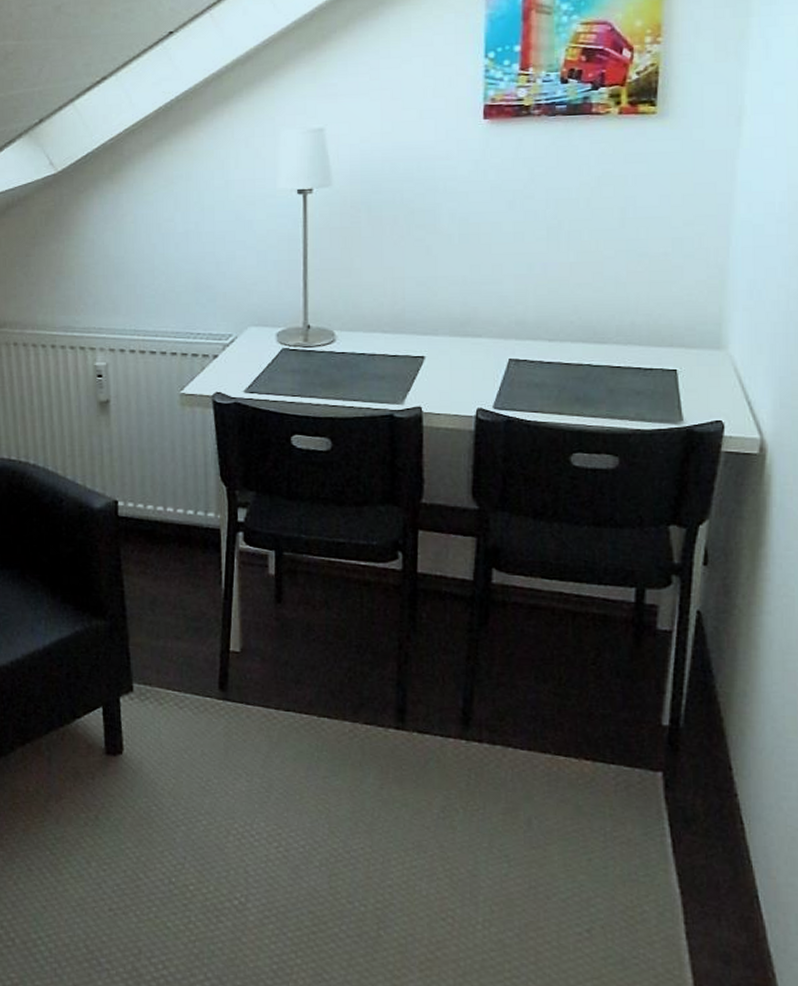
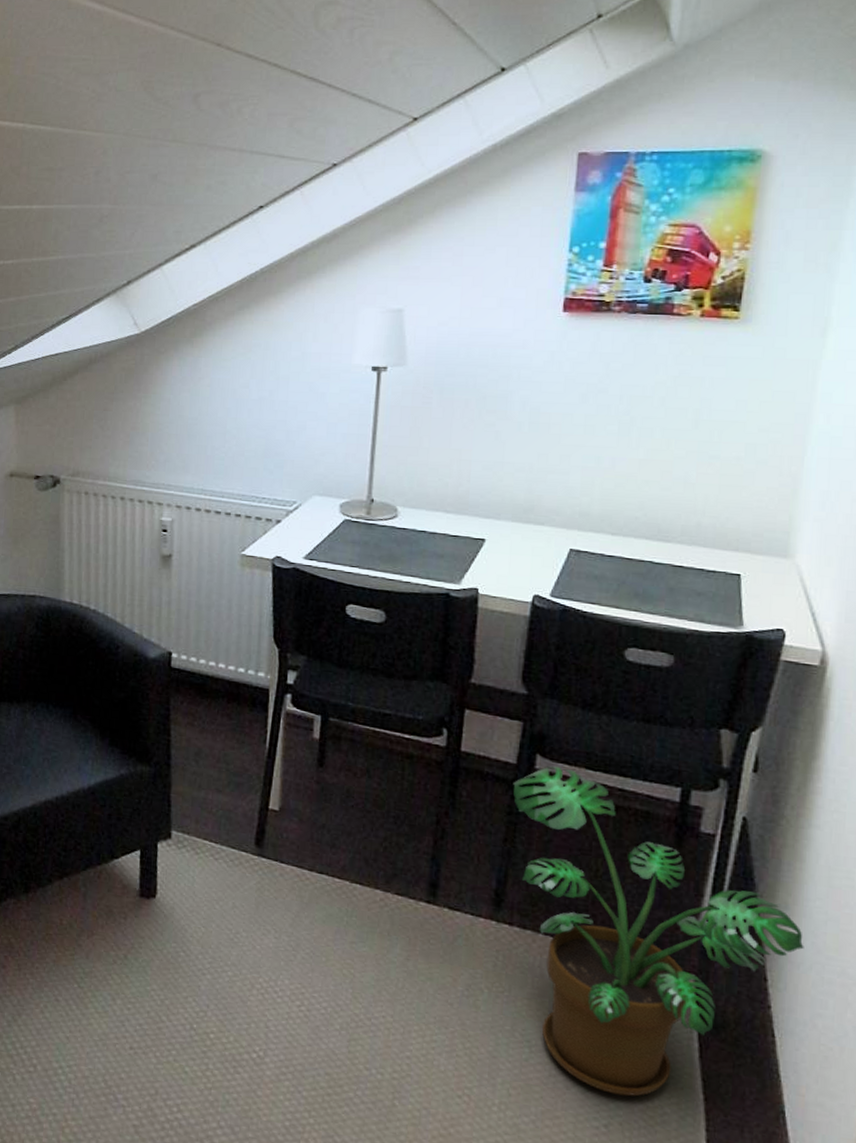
potted plant: none [471,578,765,899] -> present [513,766,804,1097]

